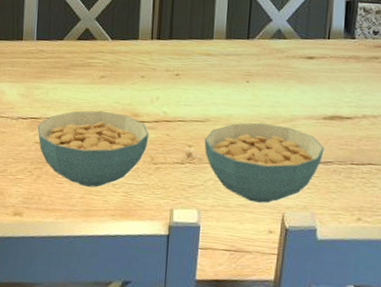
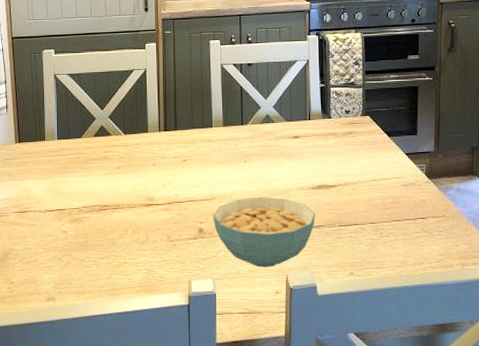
cereal bowl: present [37,110,149,187] -> none [63,198,164,268]

